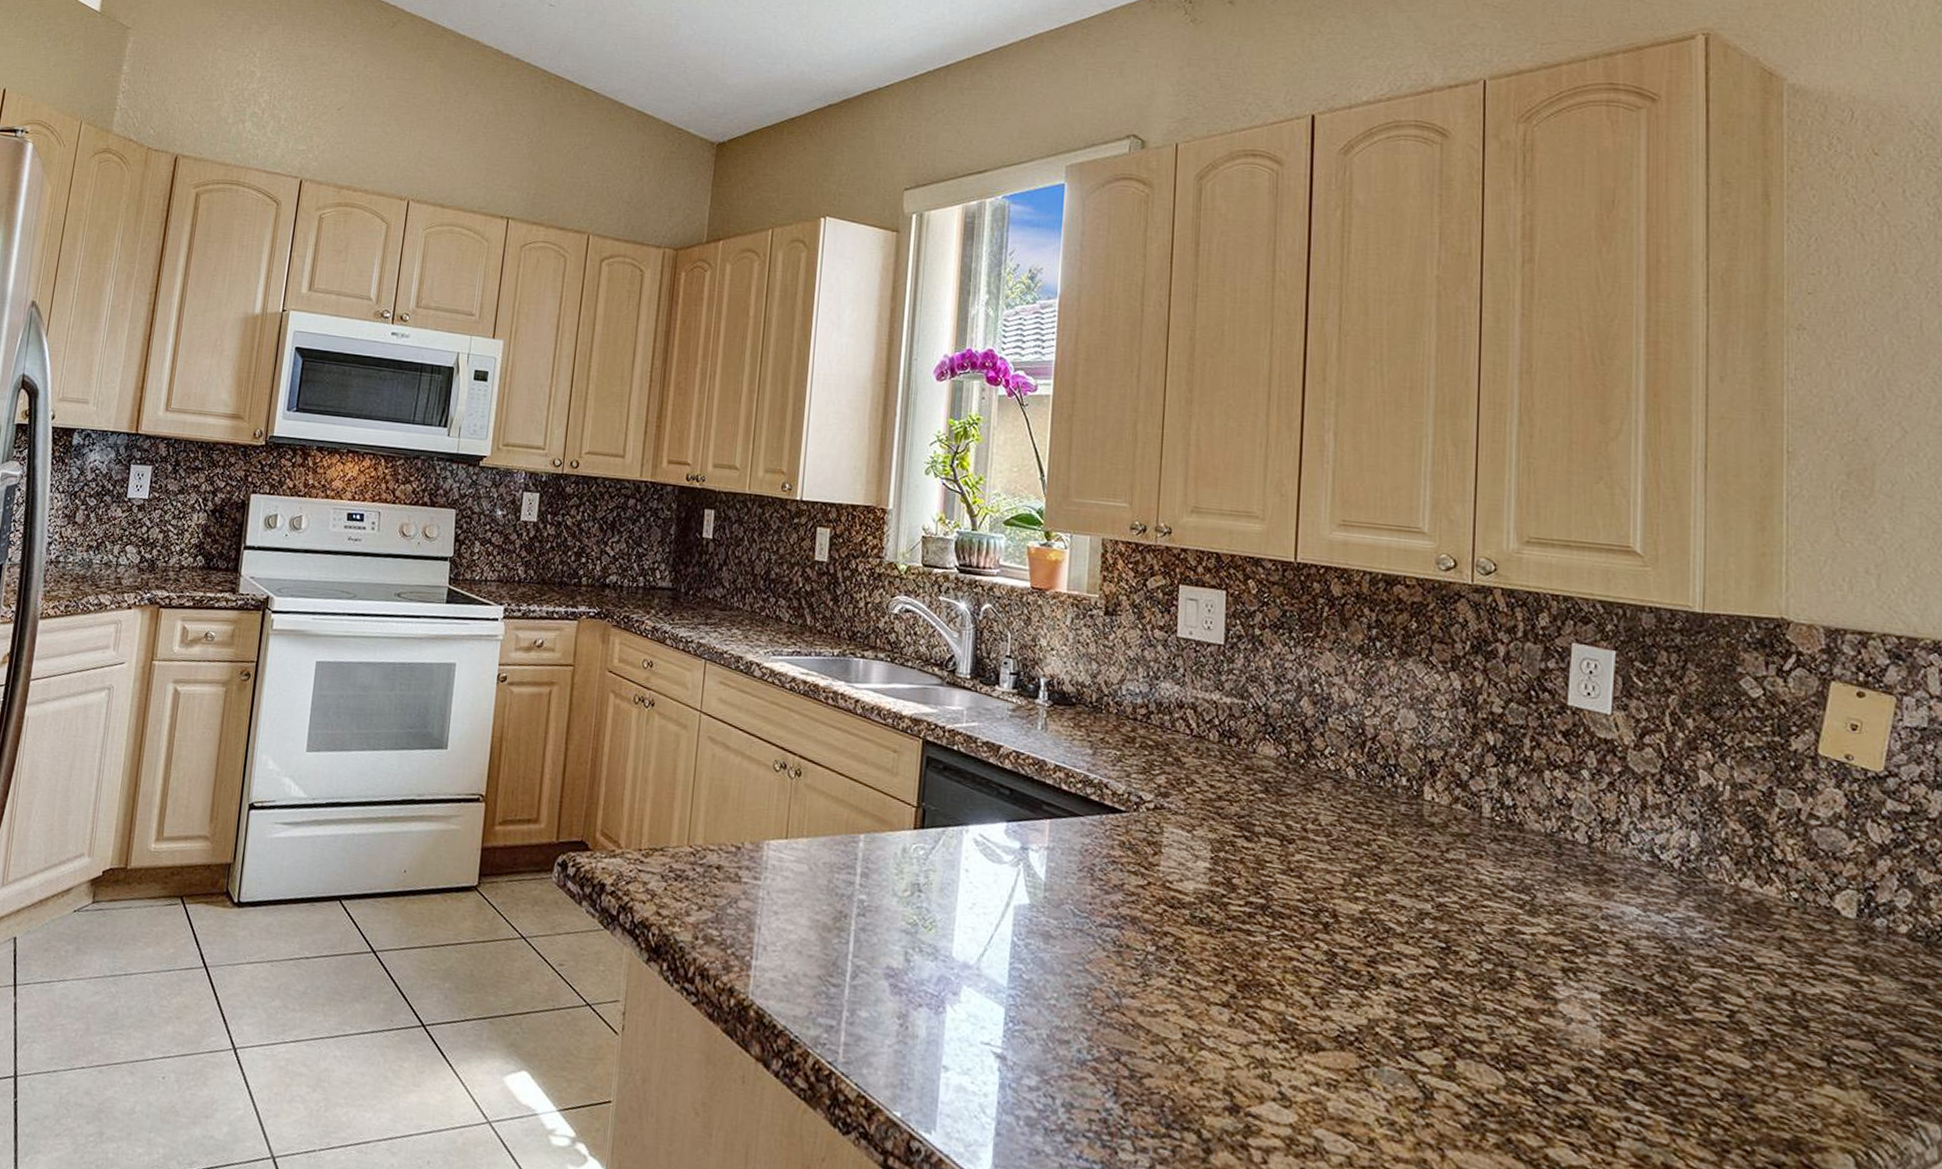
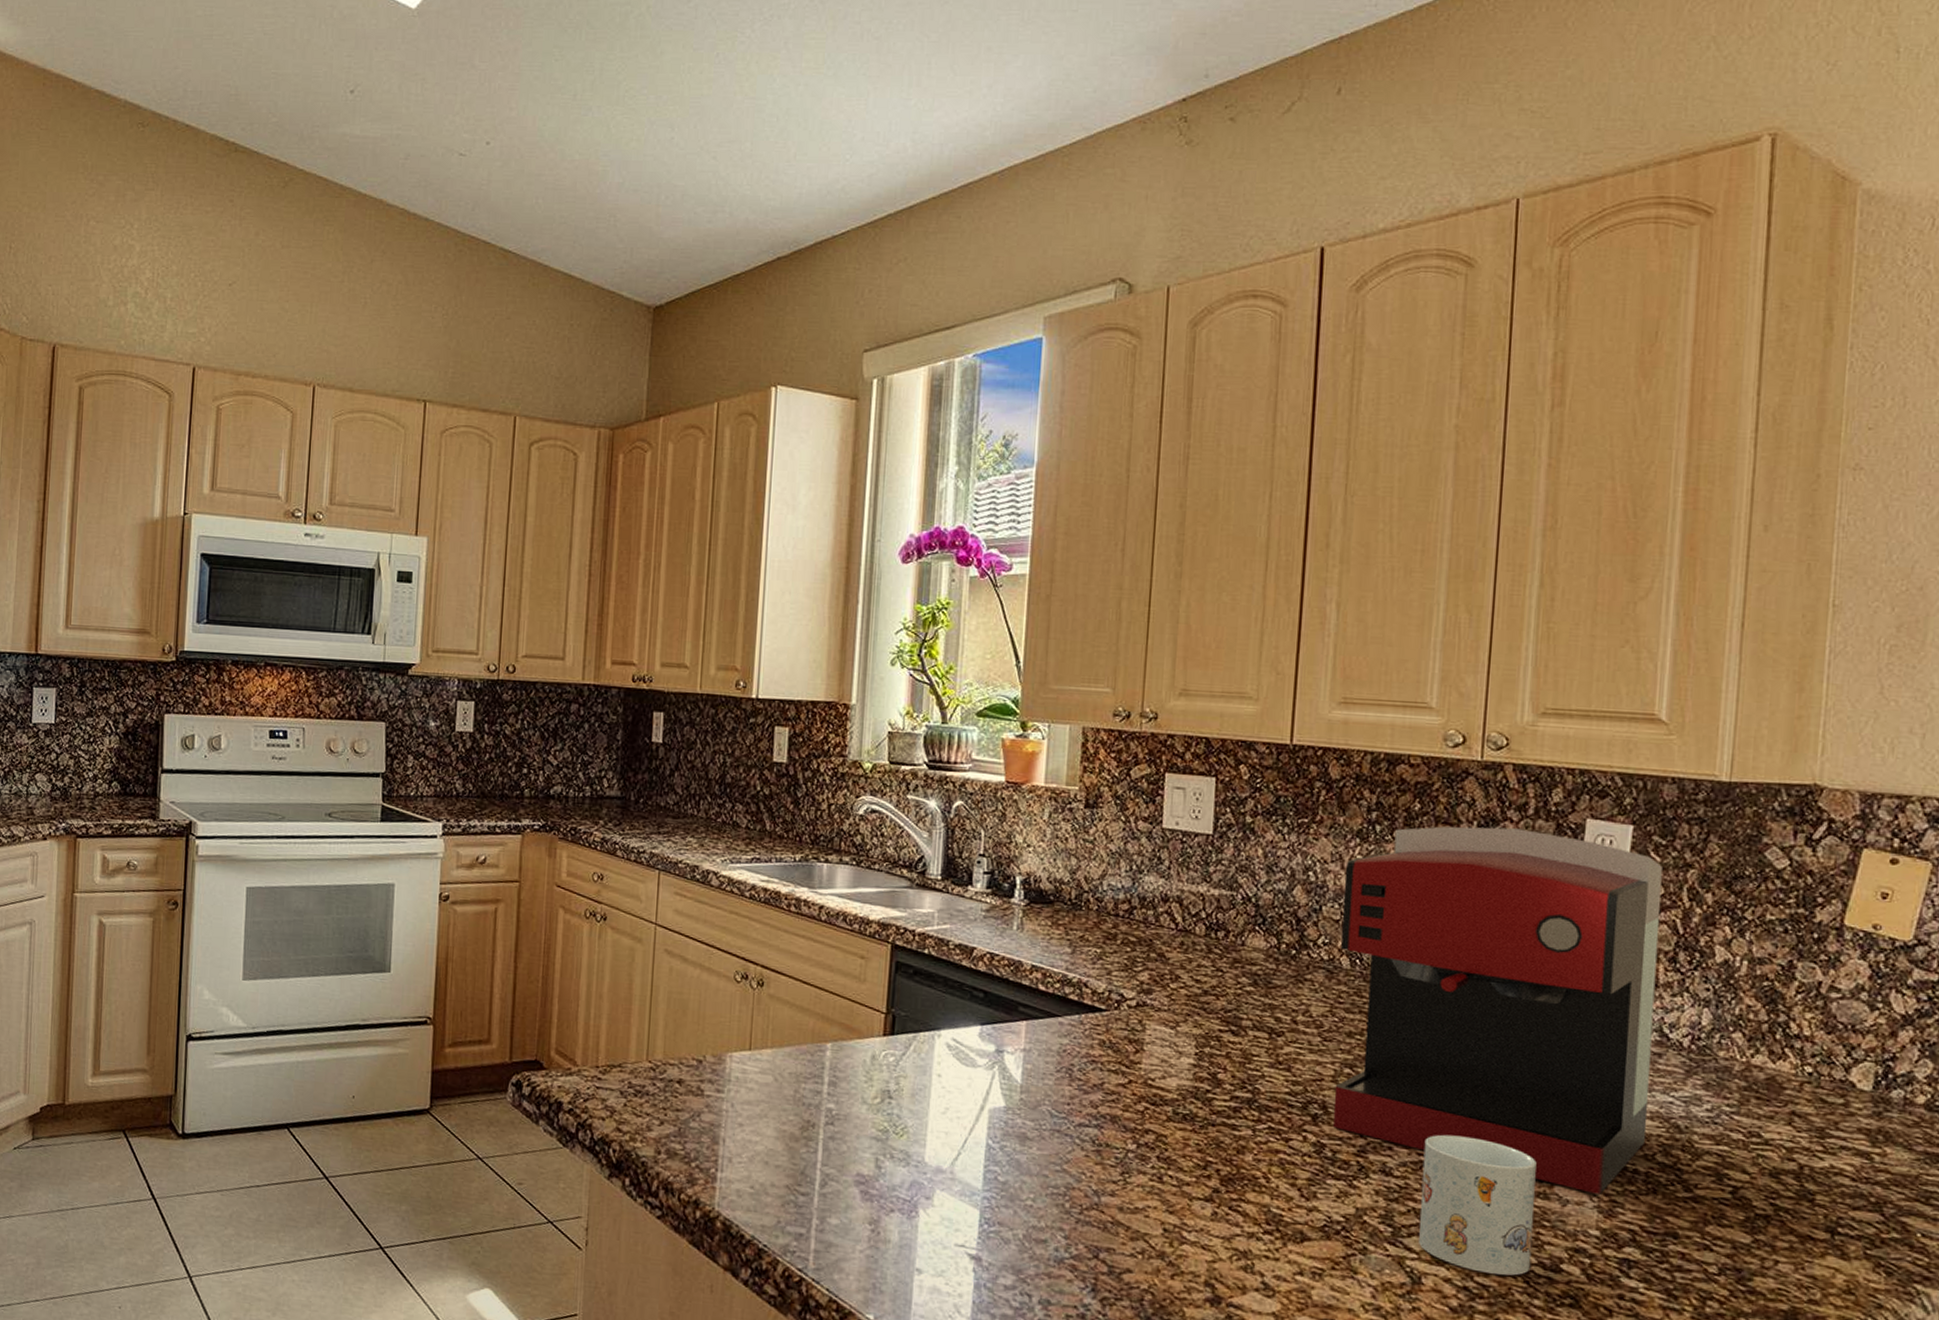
coffee maker: none [1343,645,1646,1014] -> present [1332,826,1662,1194]
mug: none [1429,947,1540,1094] -> present [1419,1134,1537,1276]

